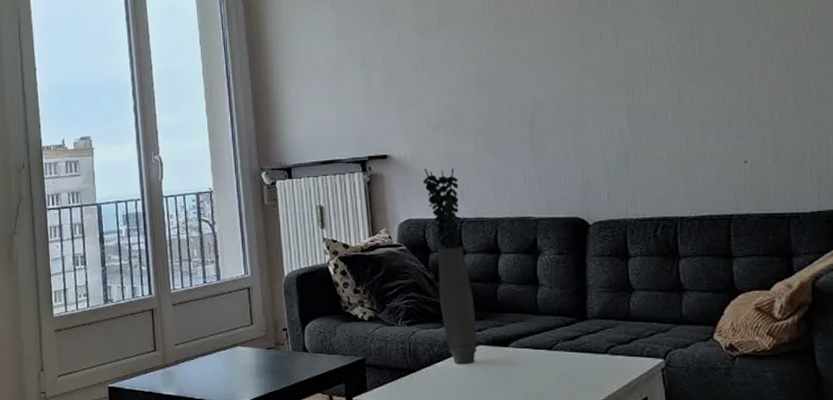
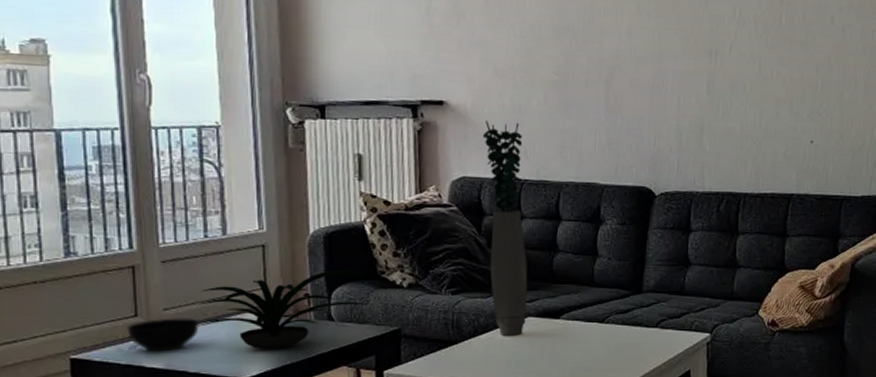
bowl: none [148,352,202,381] -> present [127,318,199,352]
plant: none [199,306,338,378] -> present [196,269,371,349]

